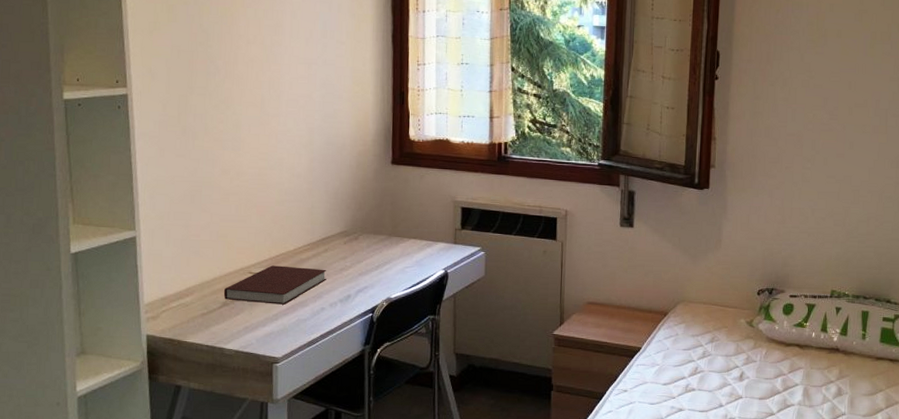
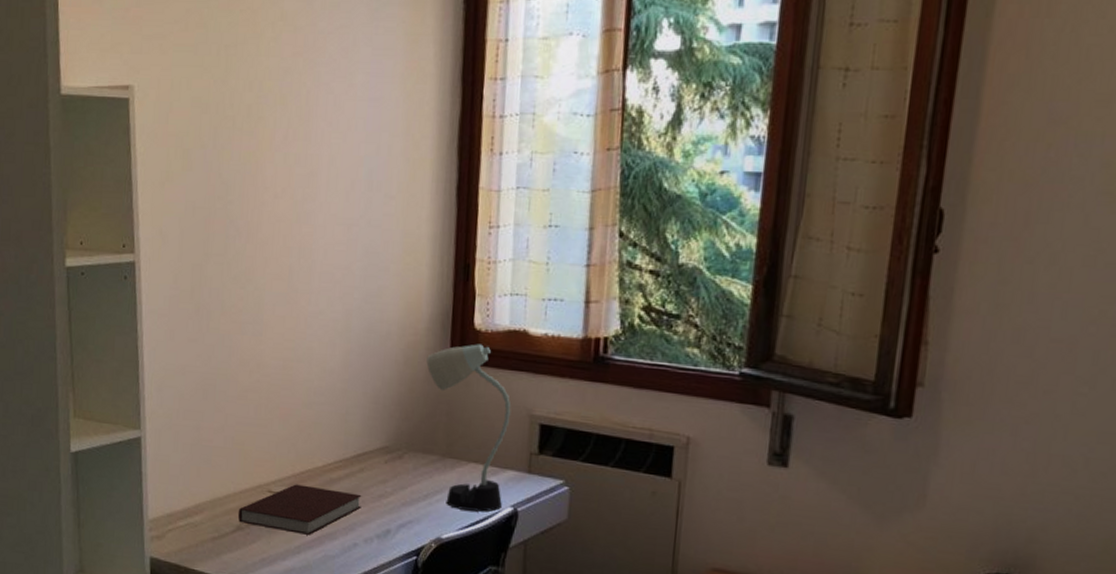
desk lamp: none [374,150,440,275] -> present [426,344,511,512]

